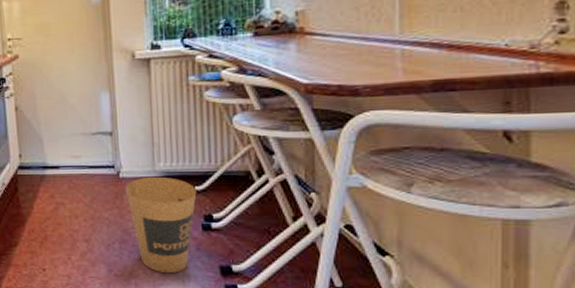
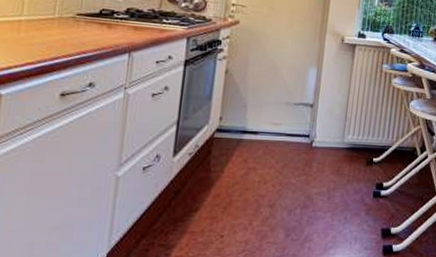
trash can: present [126,176,197,274] -> none [315,147,374,237]

